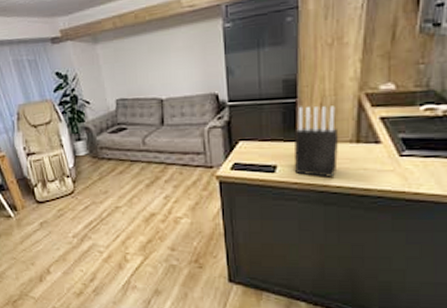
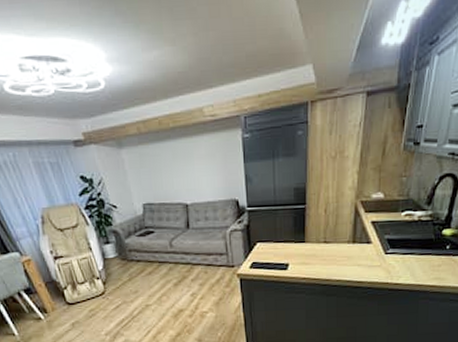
knife block: present [293,106,339,177] -> none [302,211,339,273]

